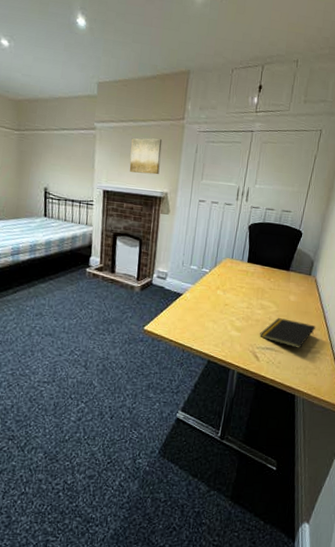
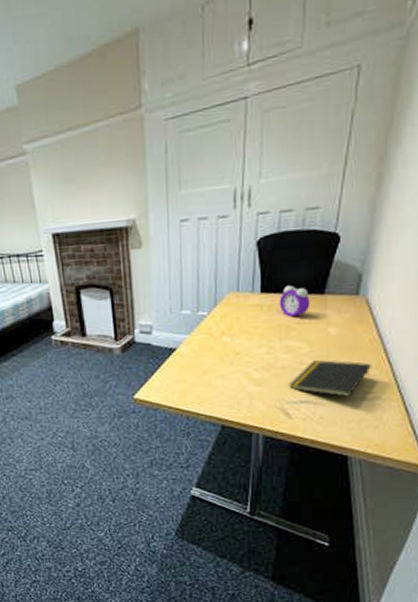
wall art: present [129,138,163,175] -> none [74,144,120,203]
alarm clock: none [259,261,280,284] -> present [279,286,310,317]

